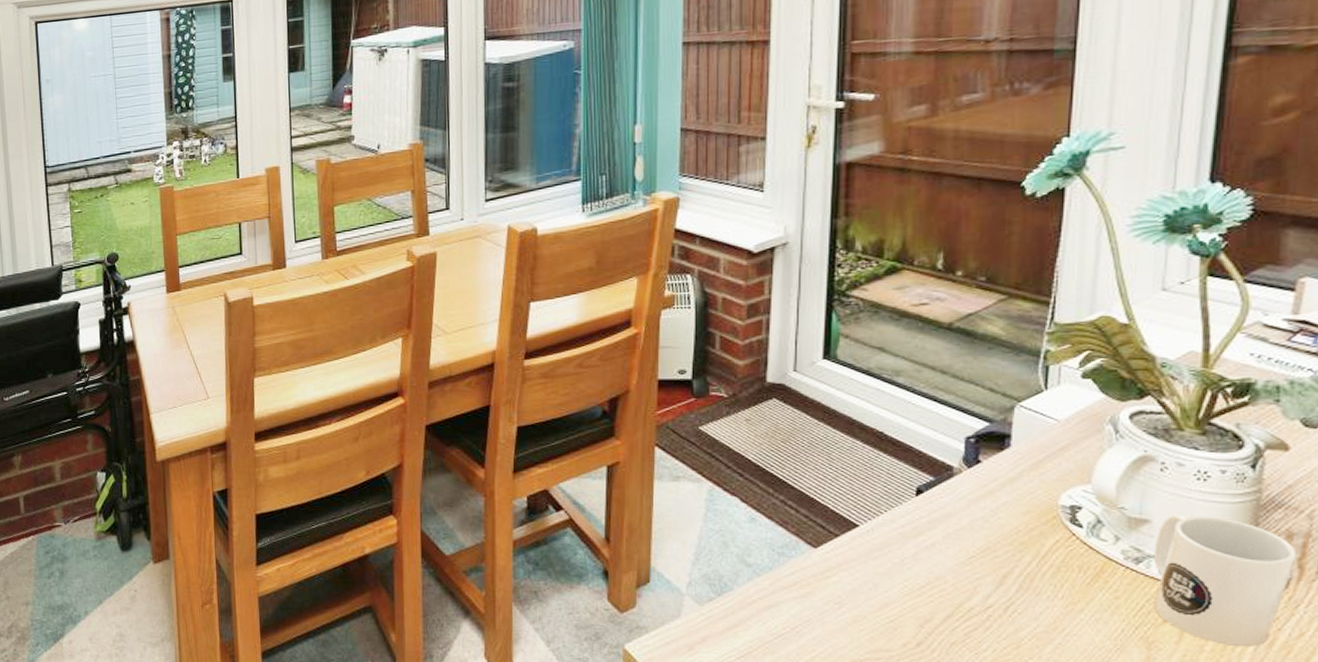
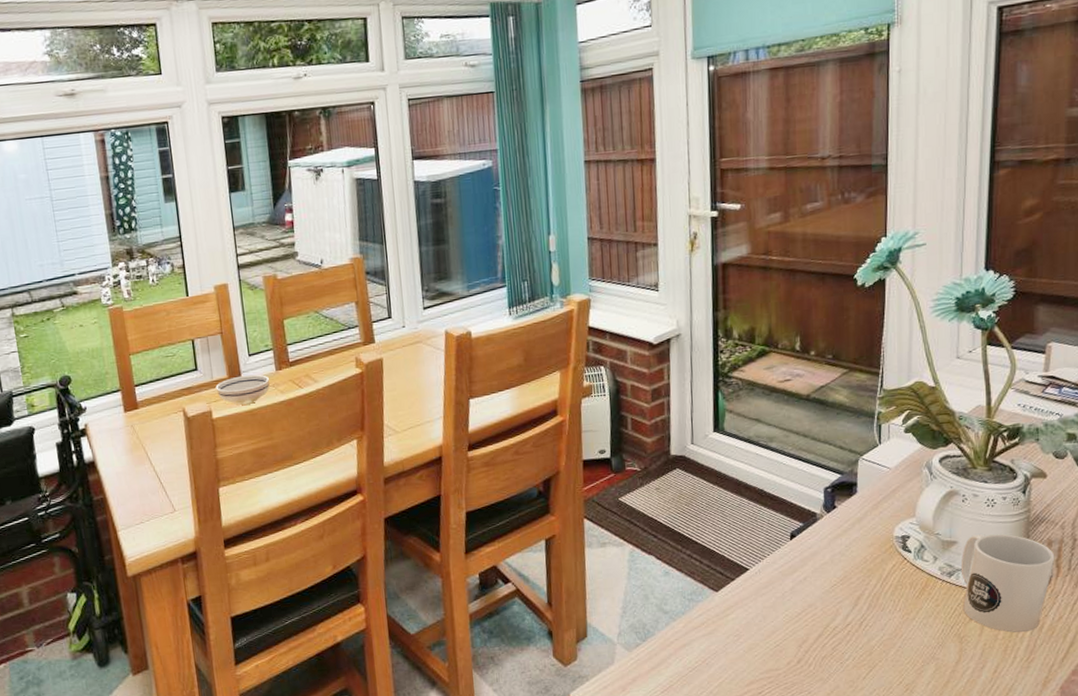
bowl: none [259,262,315,293] -> present [215,374,270,405]

